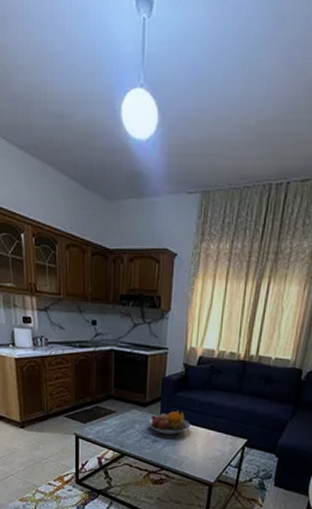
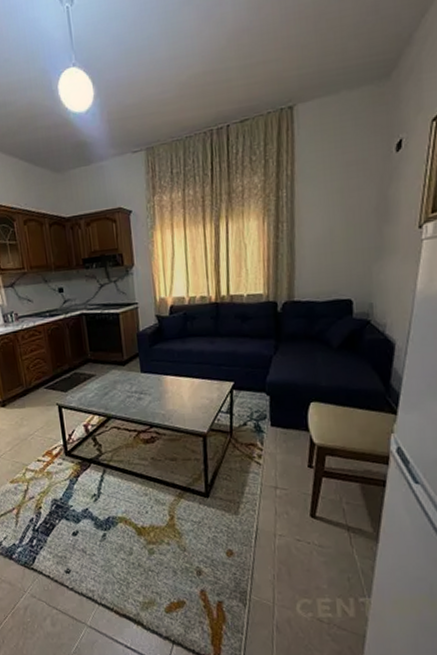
fruit bowl: present [146,409,191,435] -> none [127,362,174,390]

